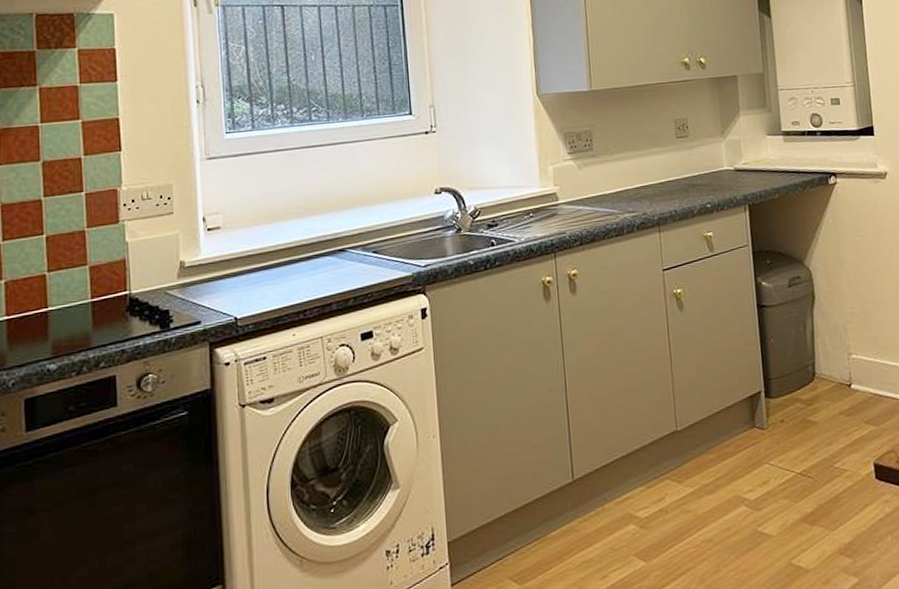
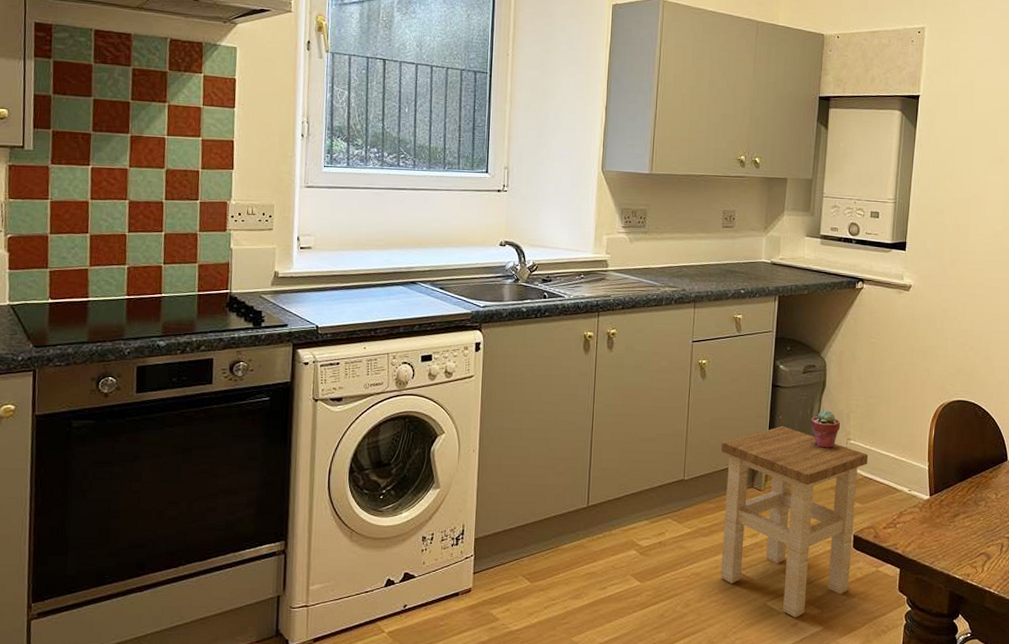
stool: none [712,350,879,574] -> present [720,425,868,618]
potted succulent: none [805,324,839,370] -> present [810,410,841,448]

